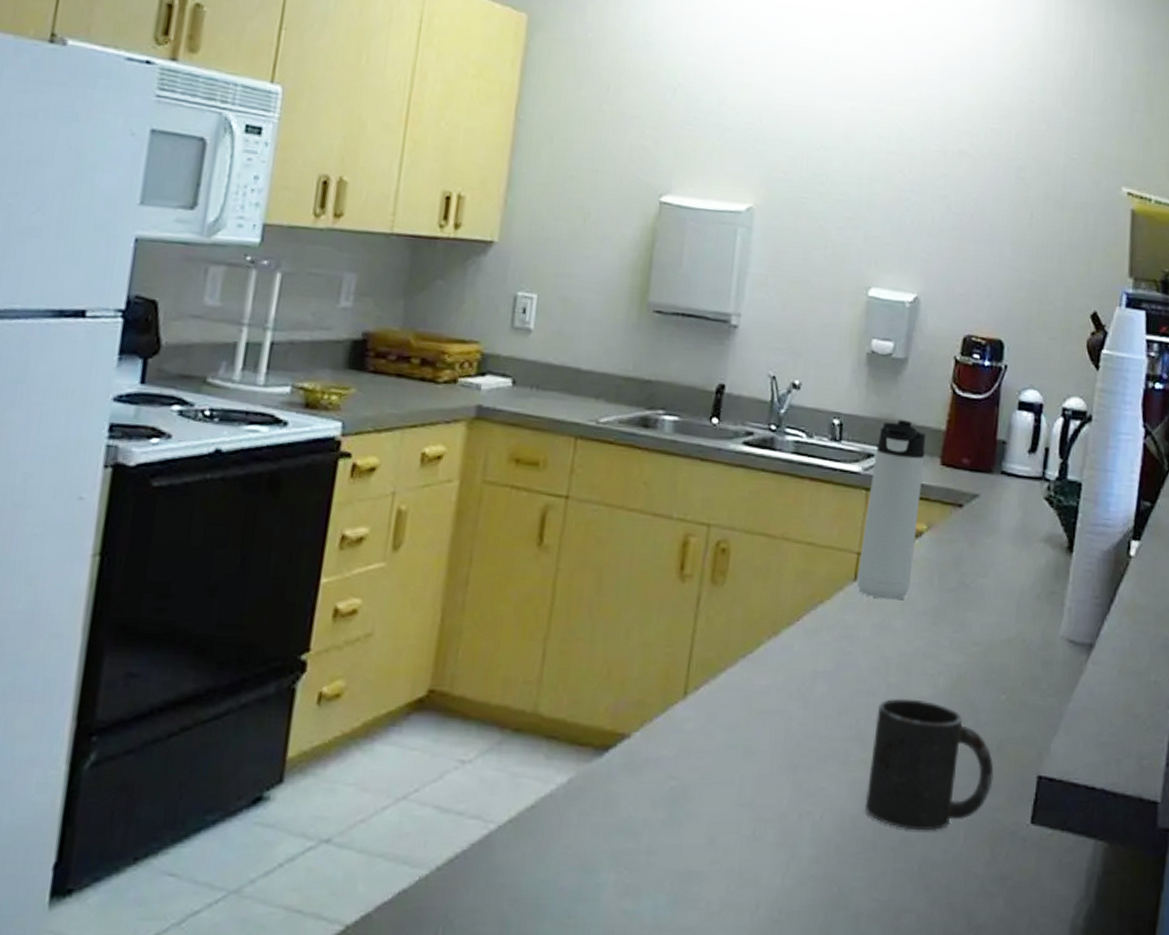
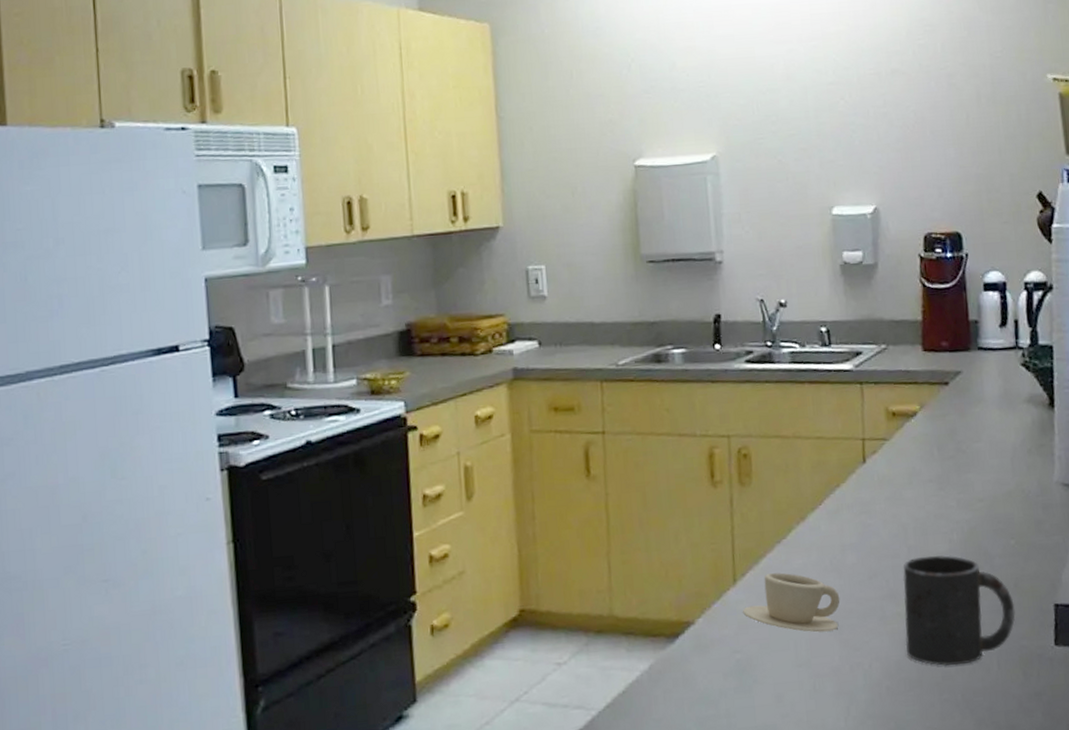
cup: none [687,691,802,770] -> present [742,572,840,633]
thermos bottle: present [856,420,926,600] -> none [863,317,913,475]

